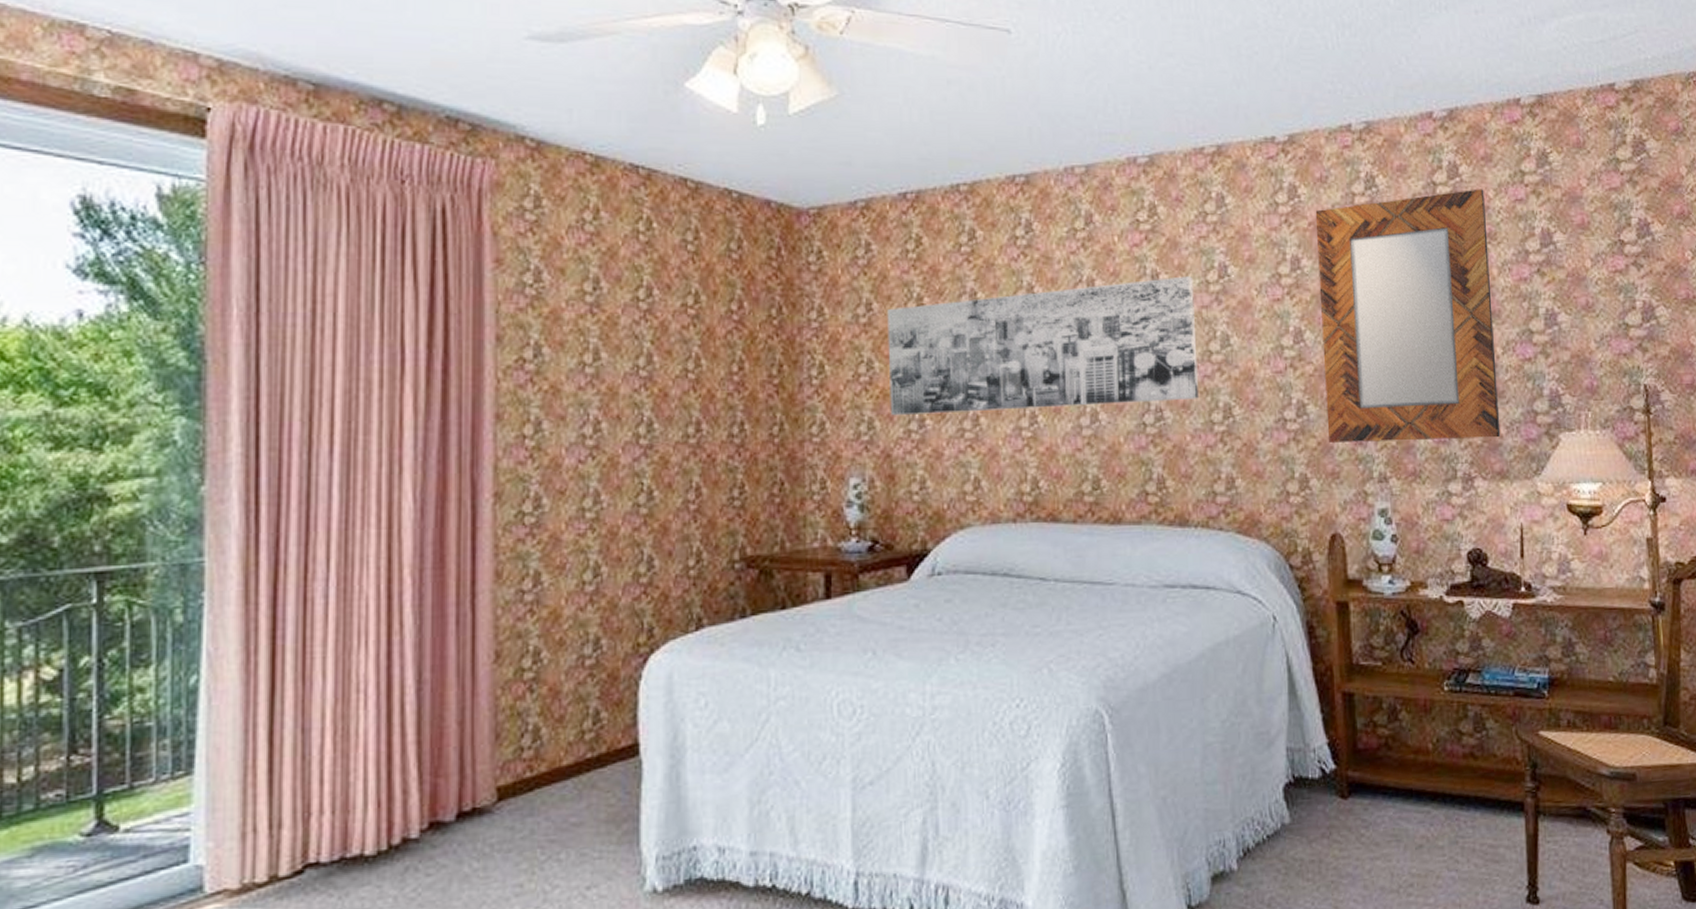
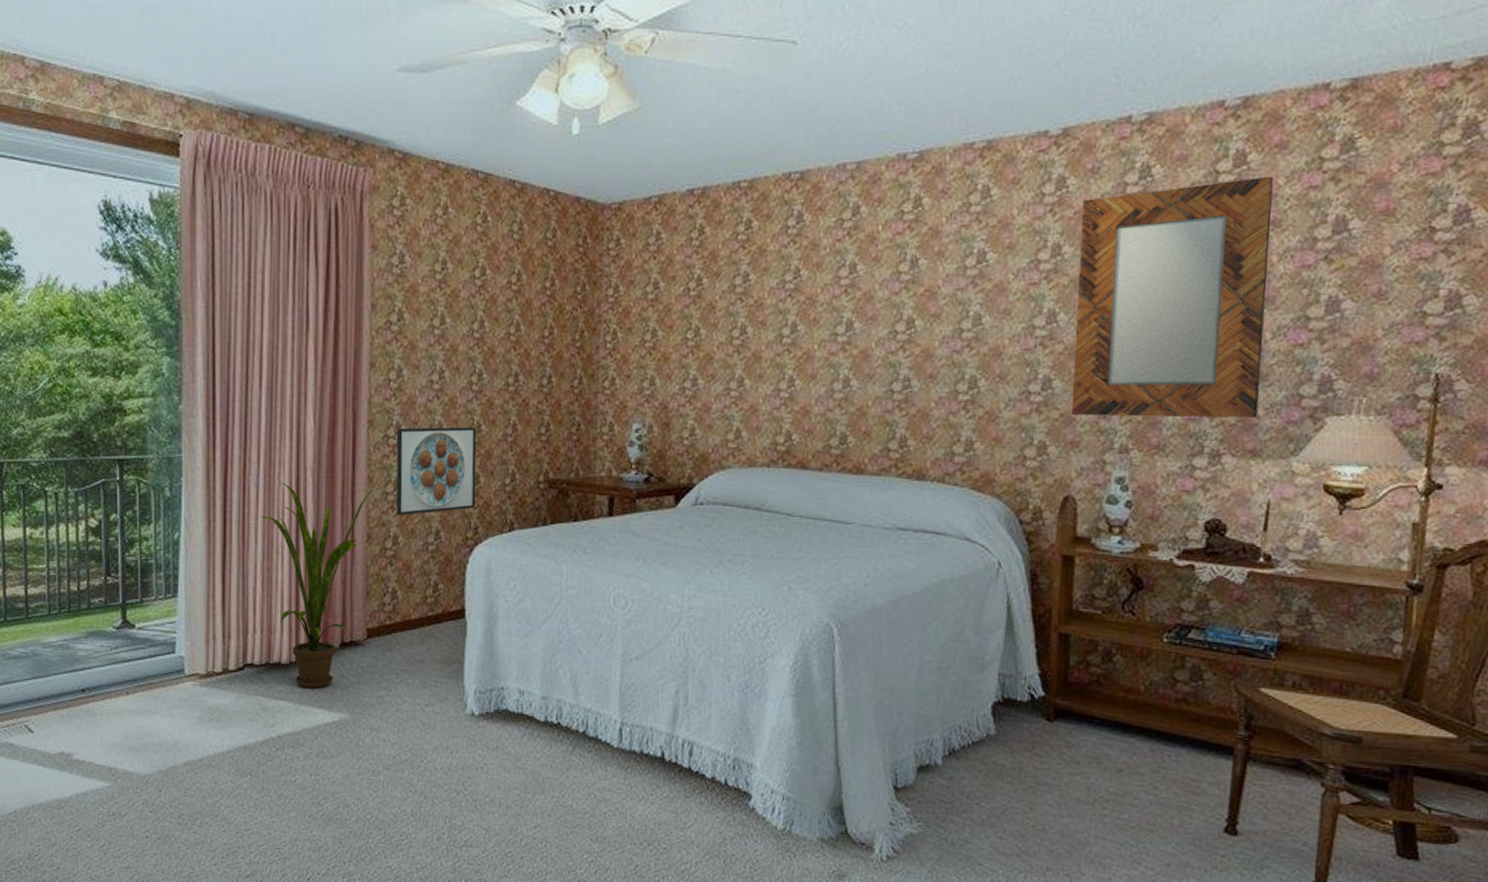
house plant: none [332,587,505,887] -> present [261,482,375,688]
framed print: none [535,494,648,622] -> present [396,427,477,516]
wall art: present [887,276,1198,416] -> none [669,261,952,376]

